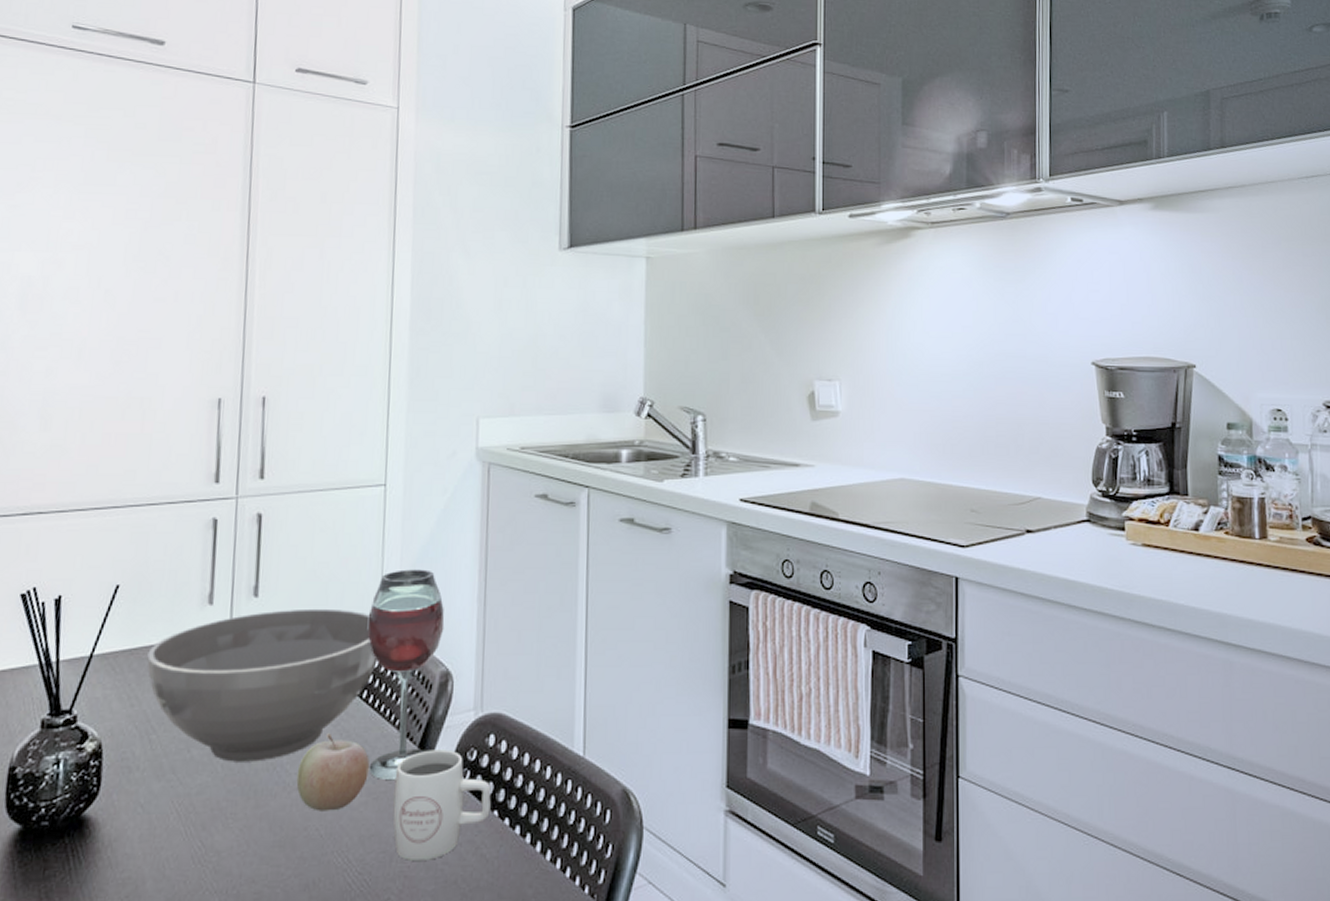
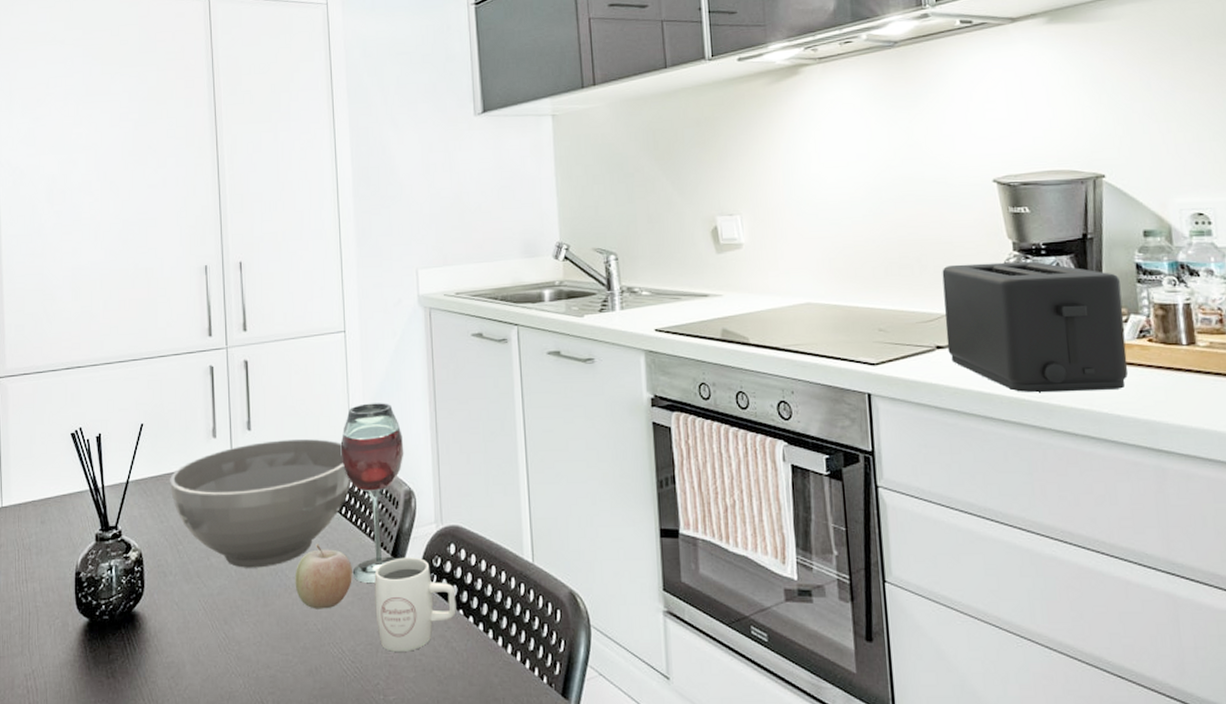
toaster: none [1036,446,1205,582] -> present [942,261,1128,393]

